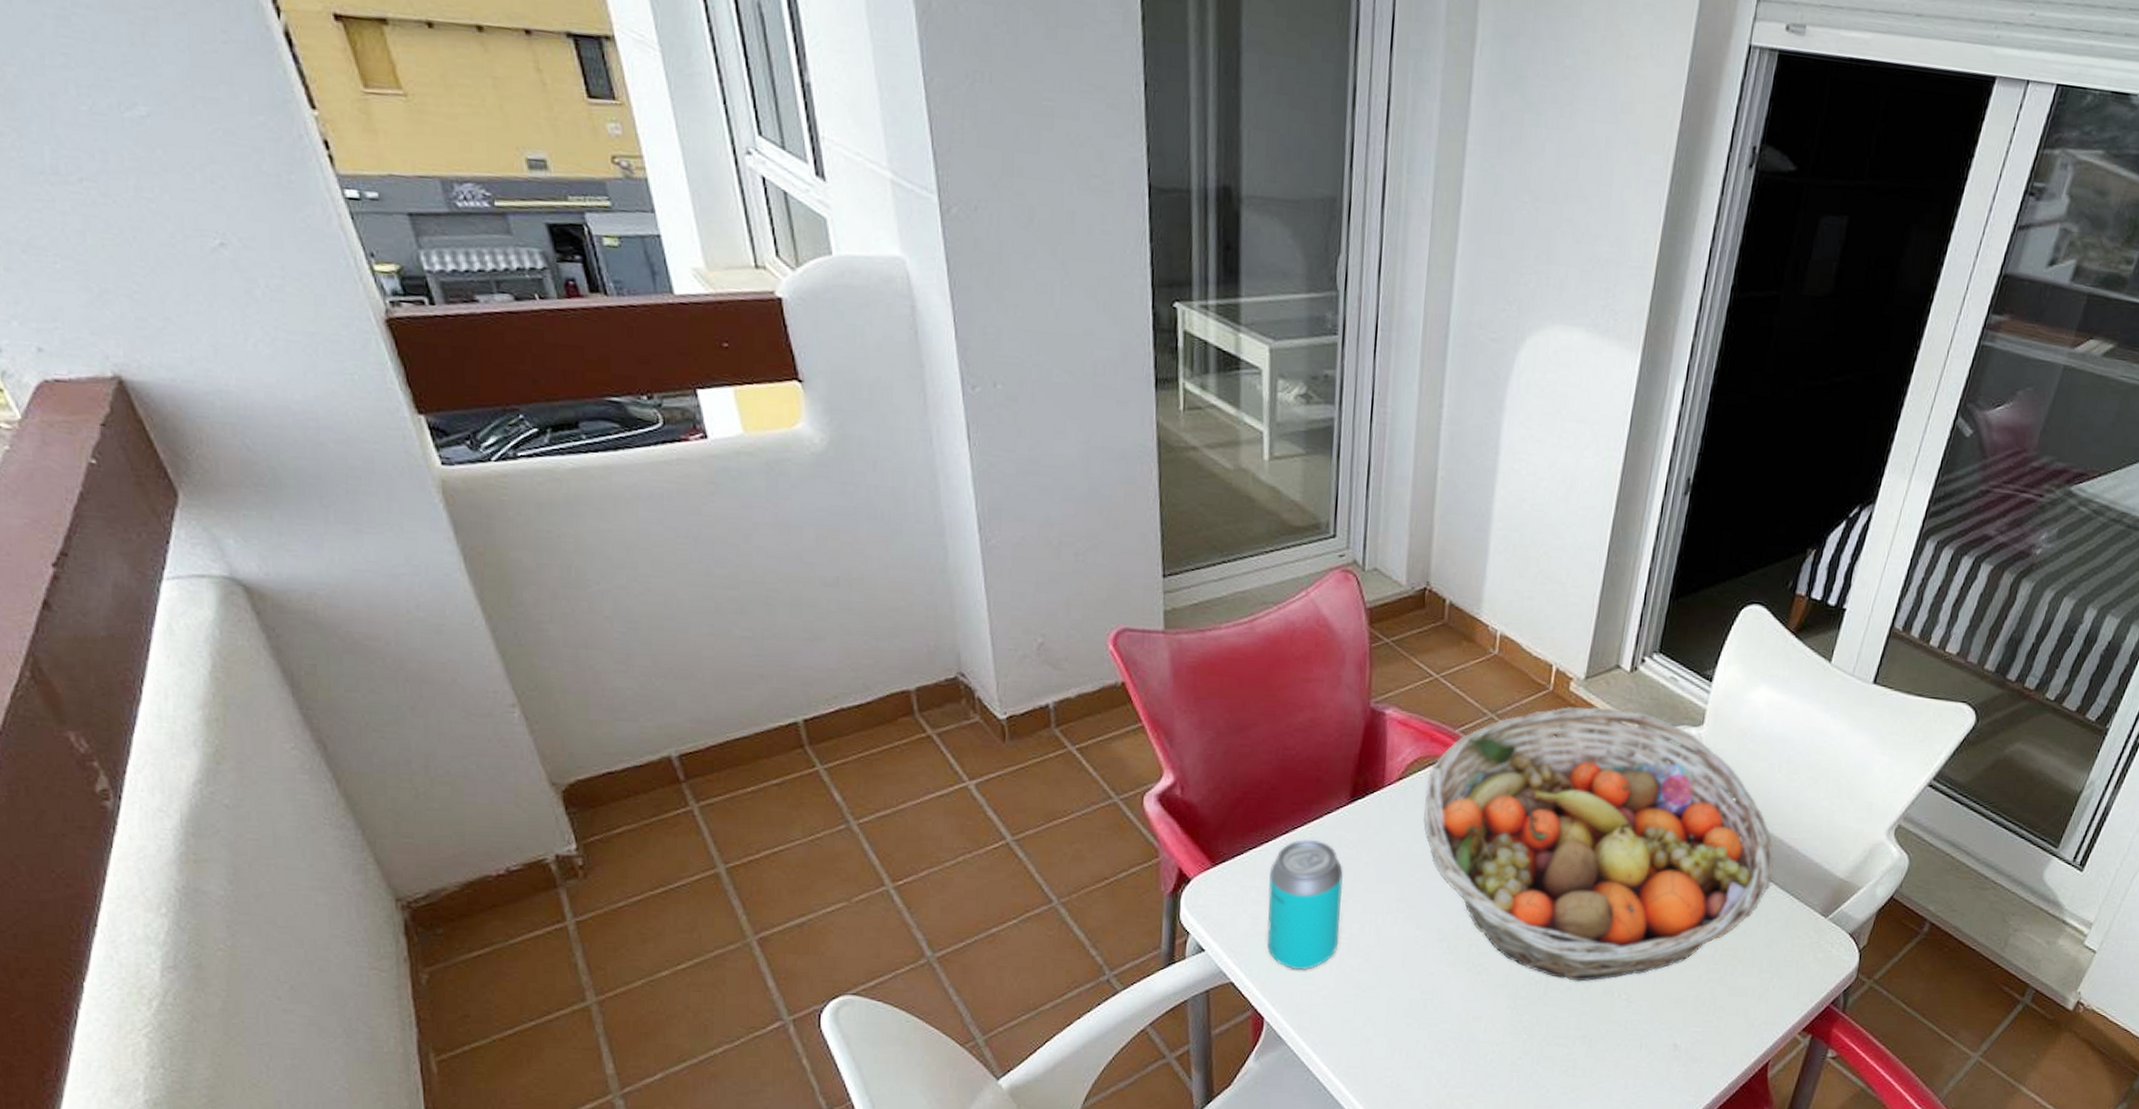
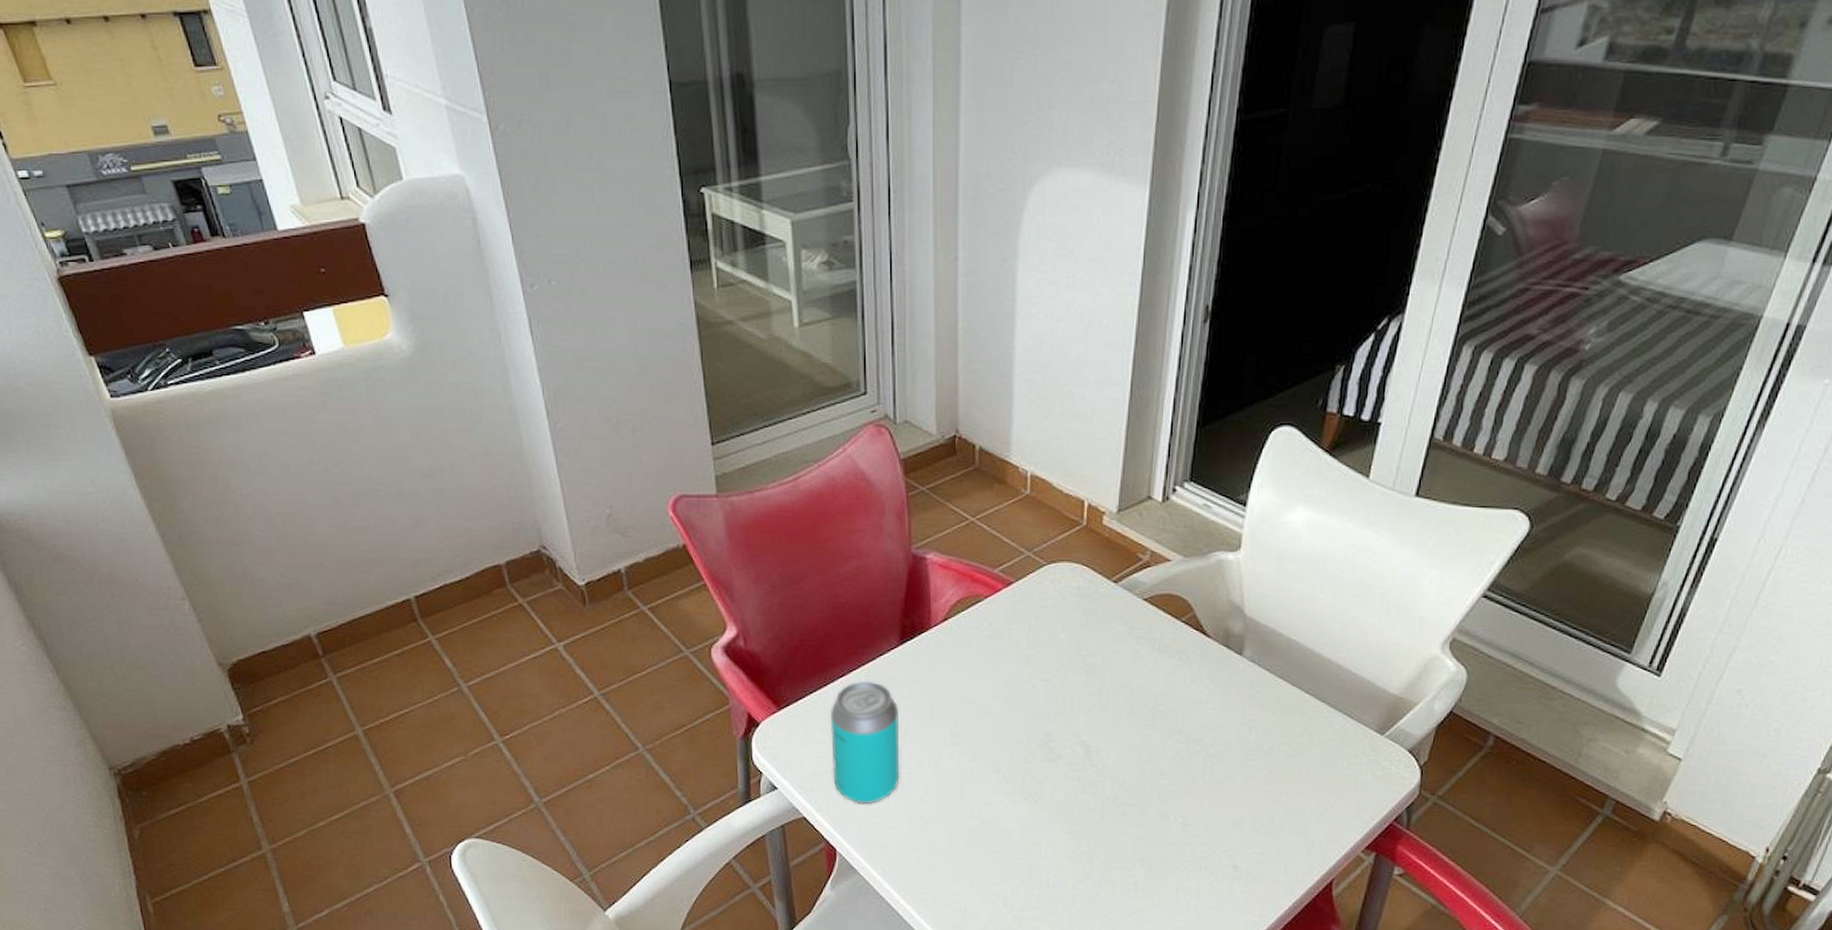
fruit basket: present [1423,706,1774,982] -> none [971,538,1324,807]

